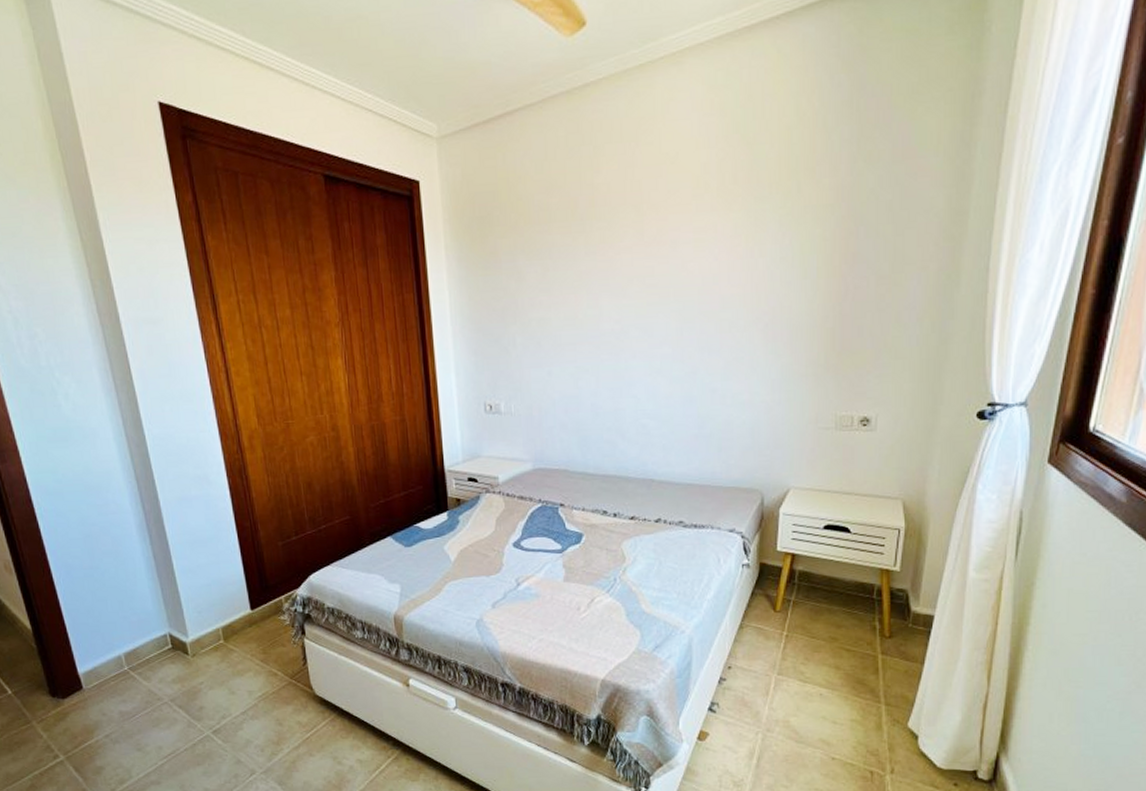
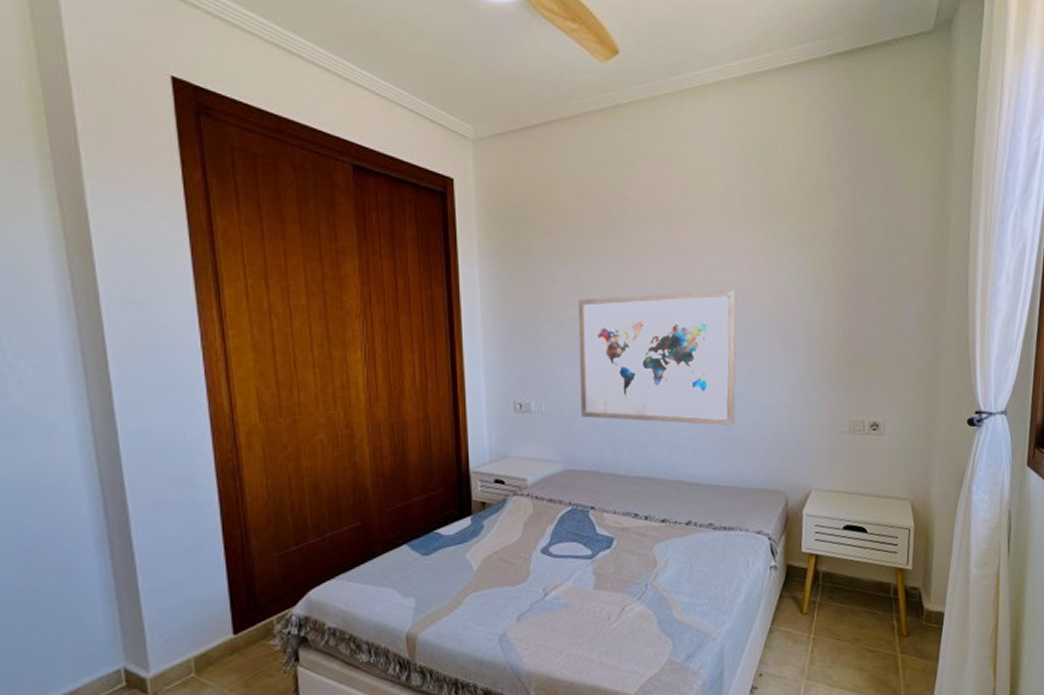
wall art: none [545,280,713,424] -> present [578,290,737,426]

